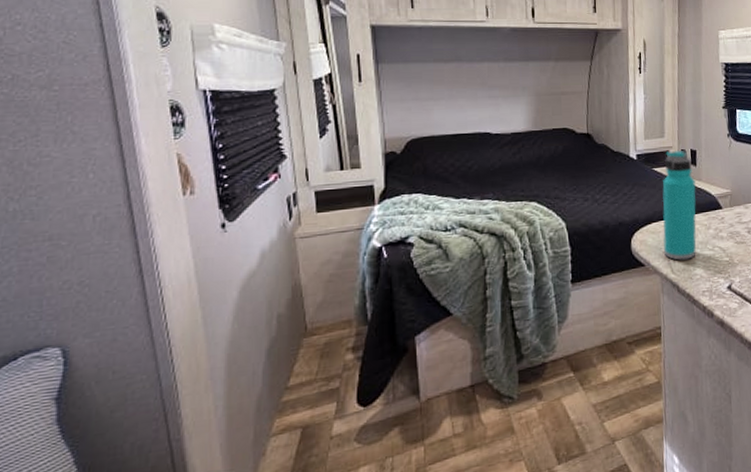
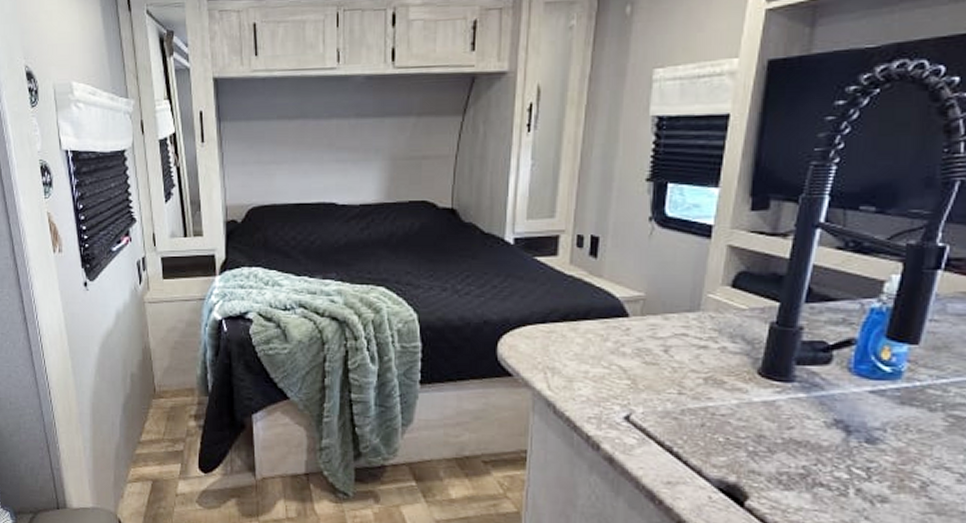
water bottle: present [662,150,696,260] -> none [540,236,593,376]

